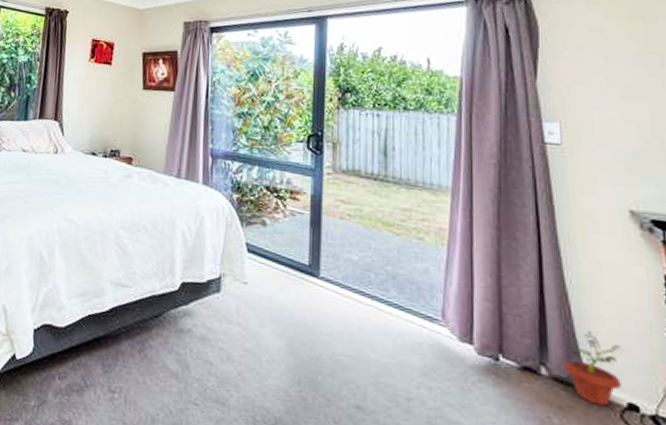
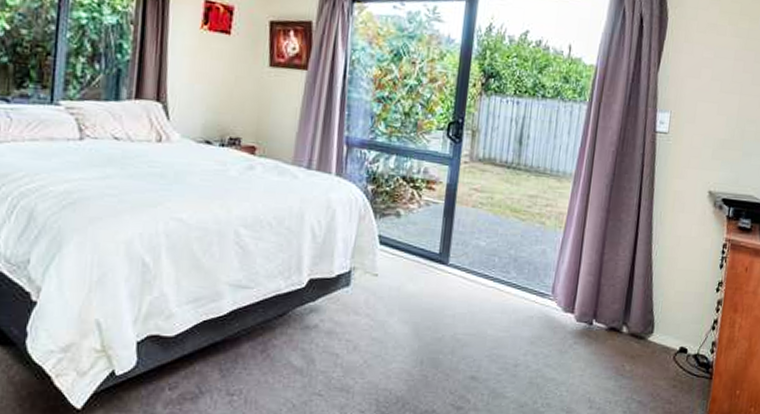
potted plant: present [563,331,621,406] -> none [639,294,683,352]

